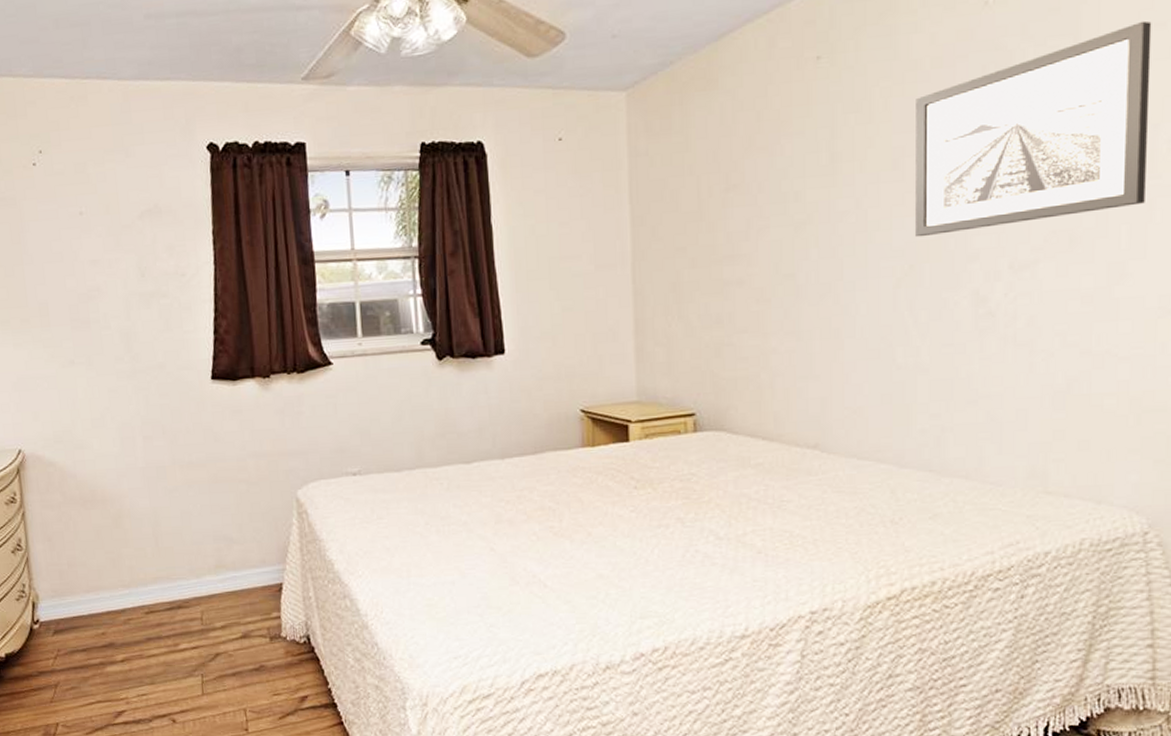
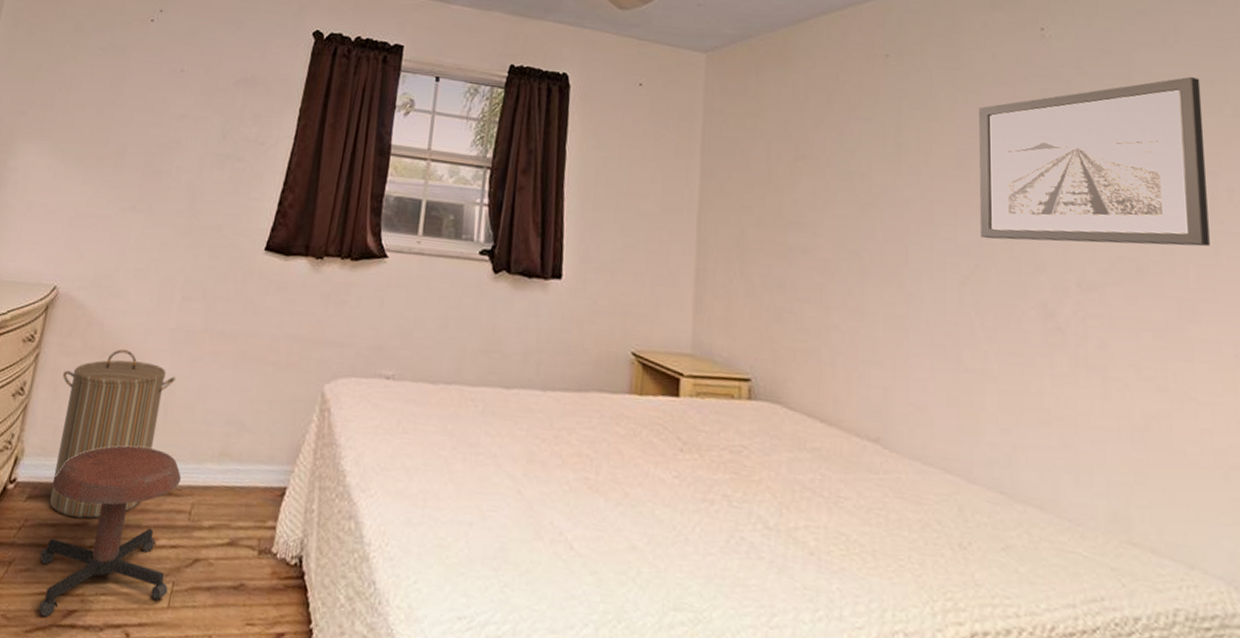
laundry hamper: none [52,494,158,641] -> present [48,349,176,519]
stool: none [72,573,199,720] -> present [39,445,181,617]

